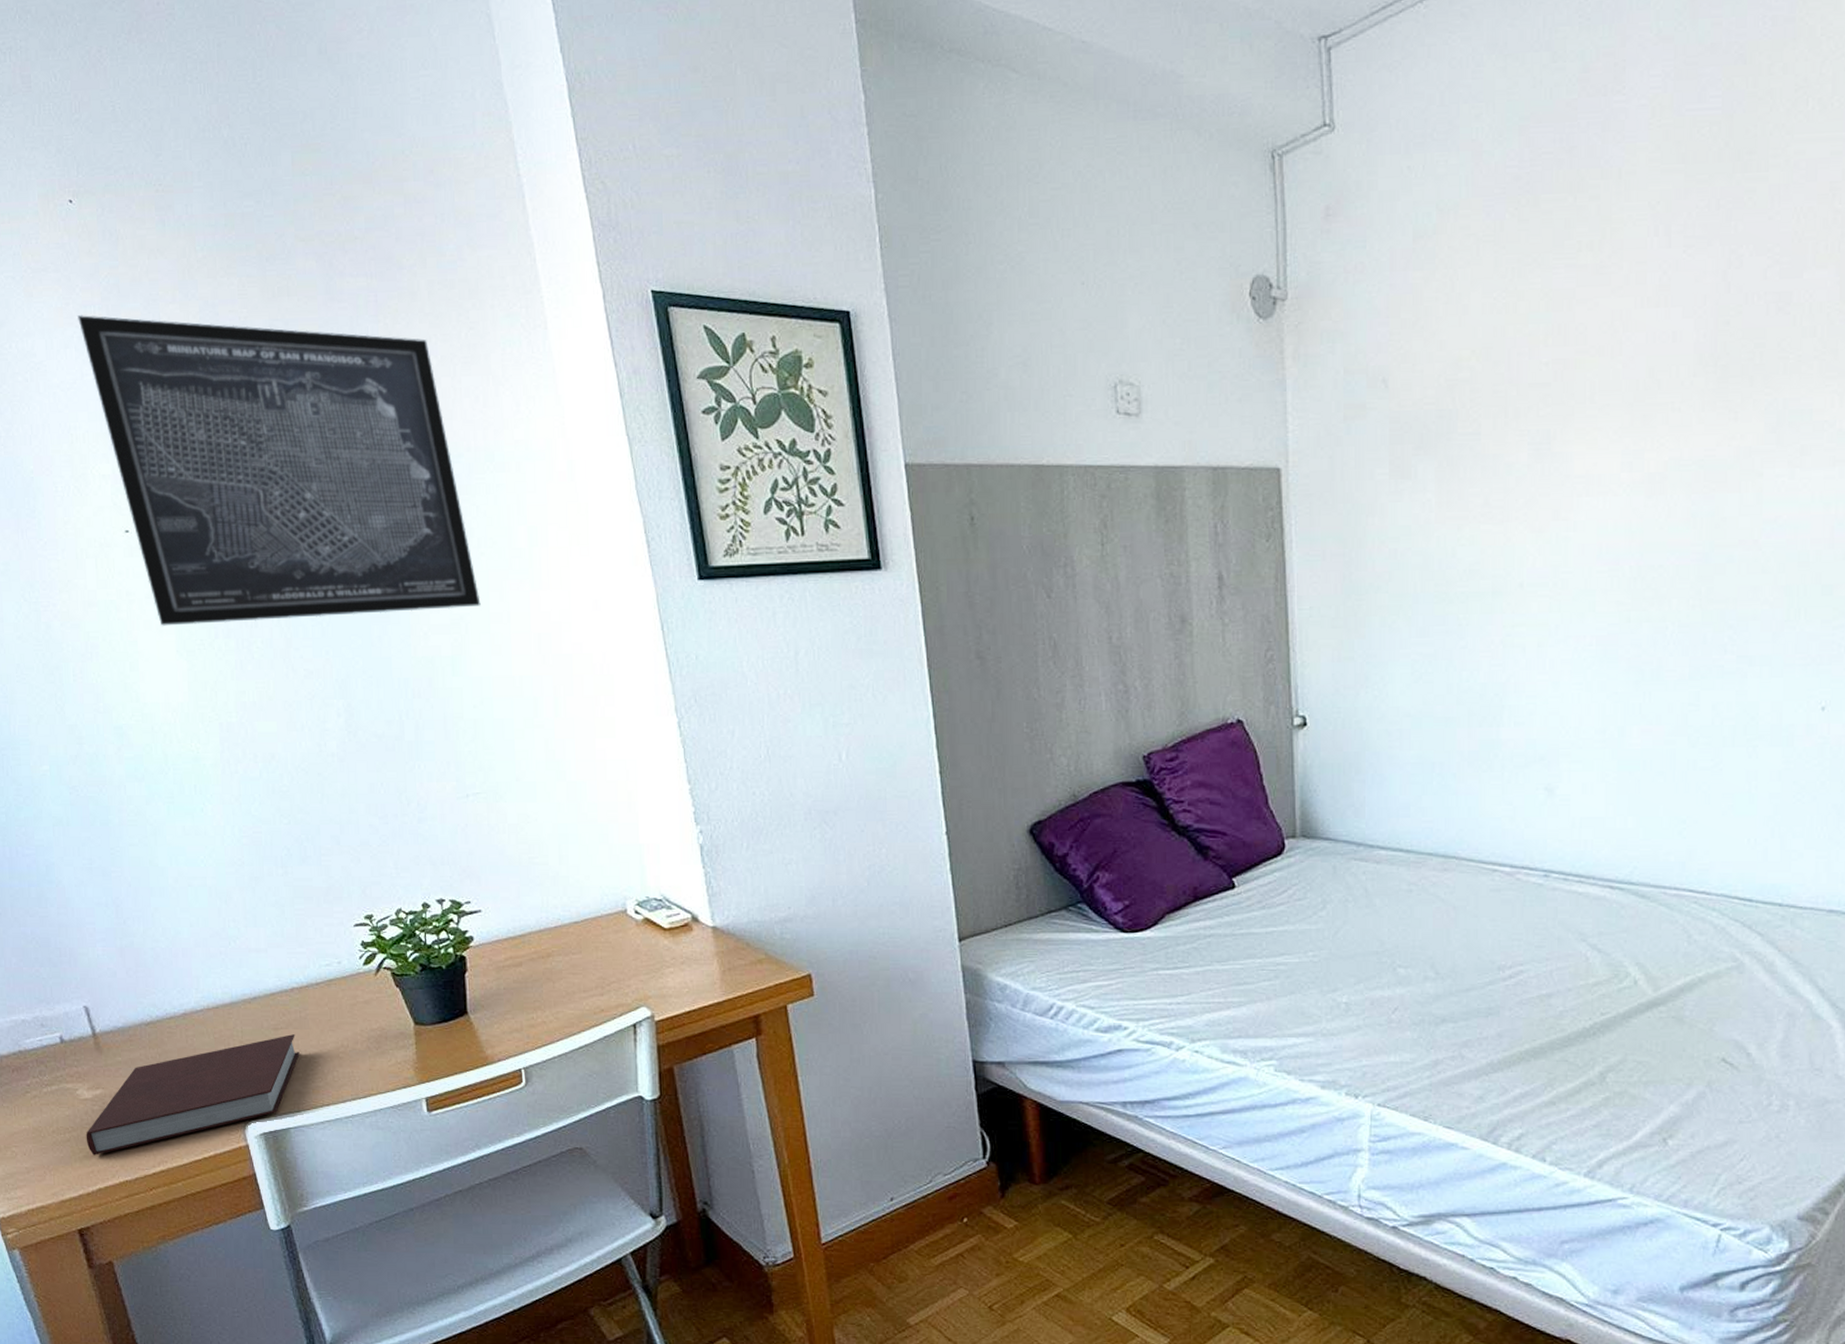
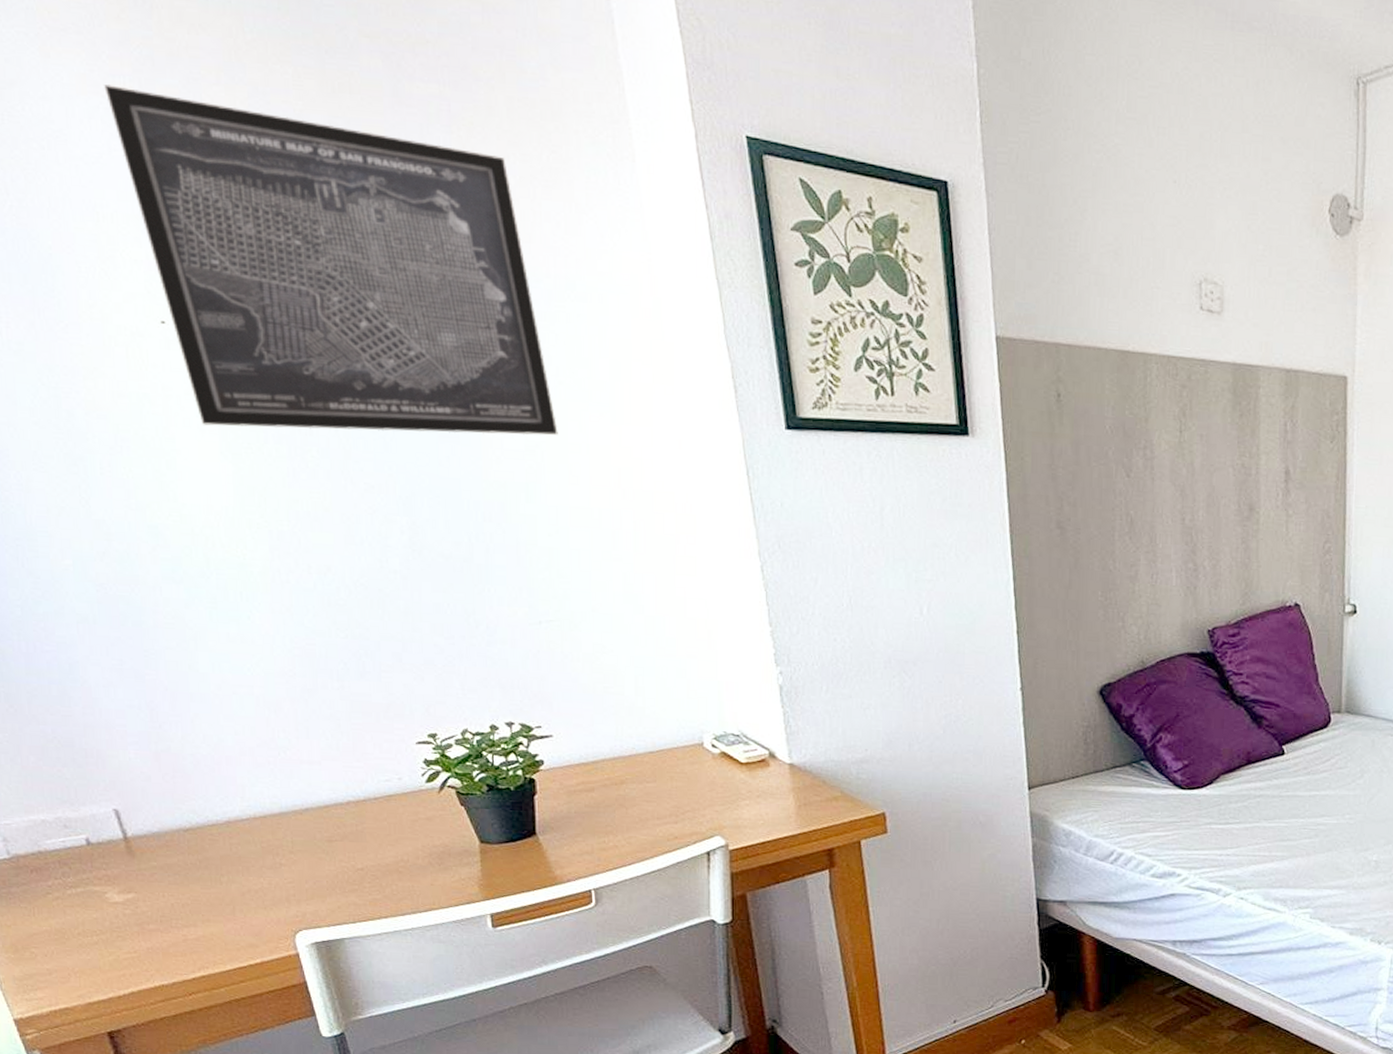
notebook: present [86,1034,300,1155] -> none [116,847,356,959]

